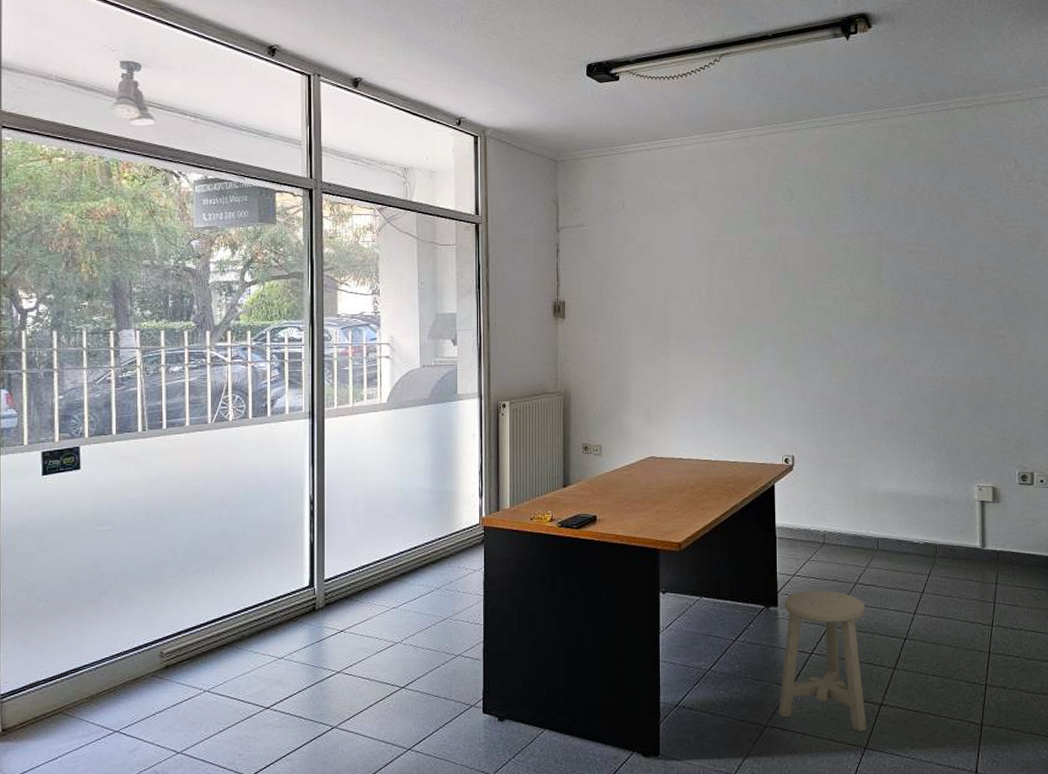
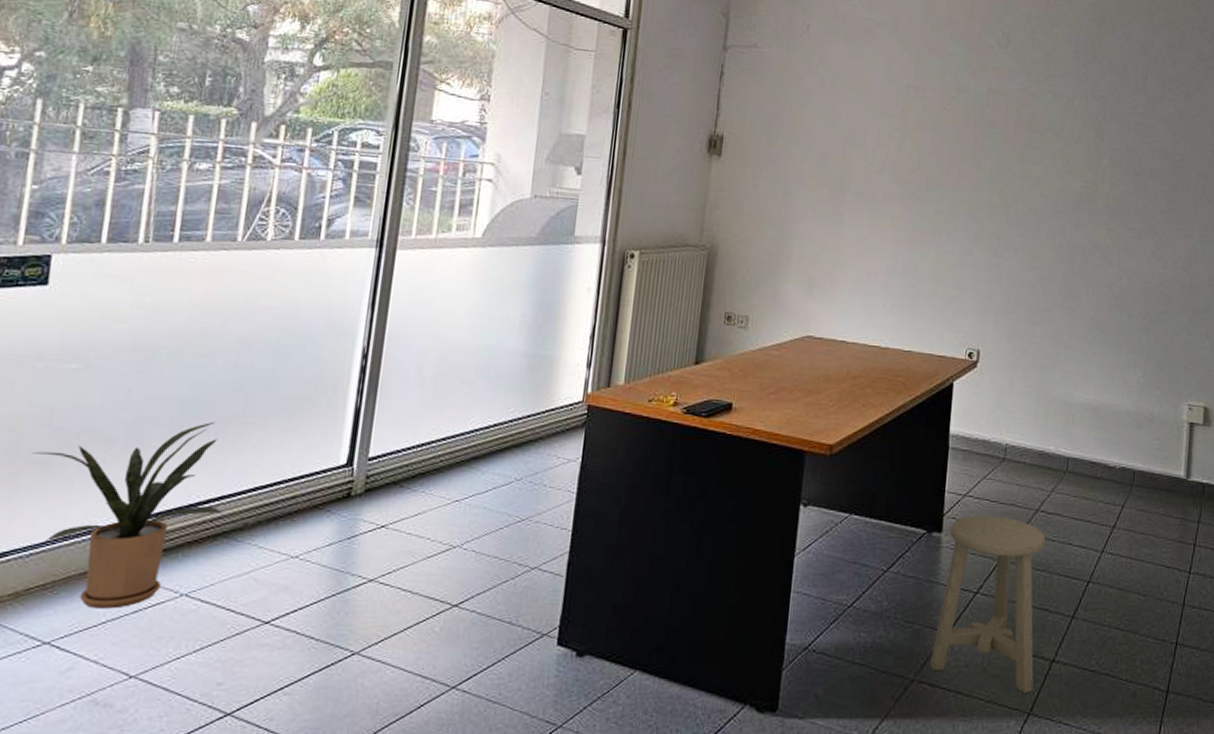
house plant: none [87,561,226,705] -> present [31,421,224,609]

